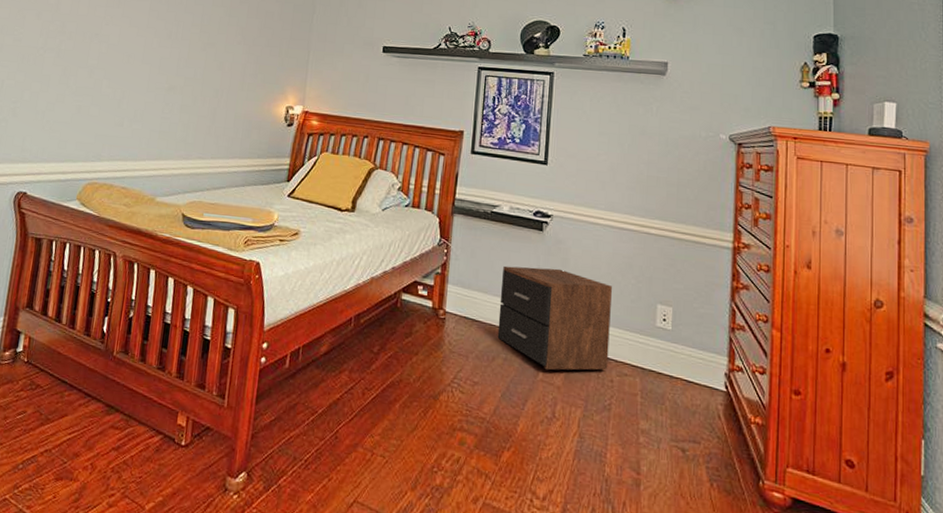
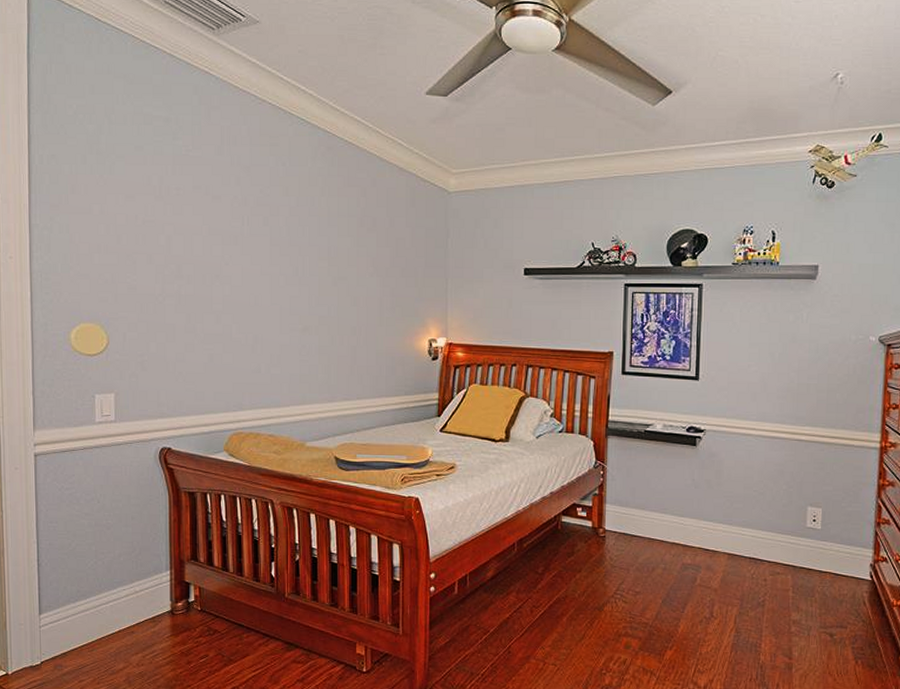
nightstand: present [497,265,612,371] -> none [656,481,764,576]

